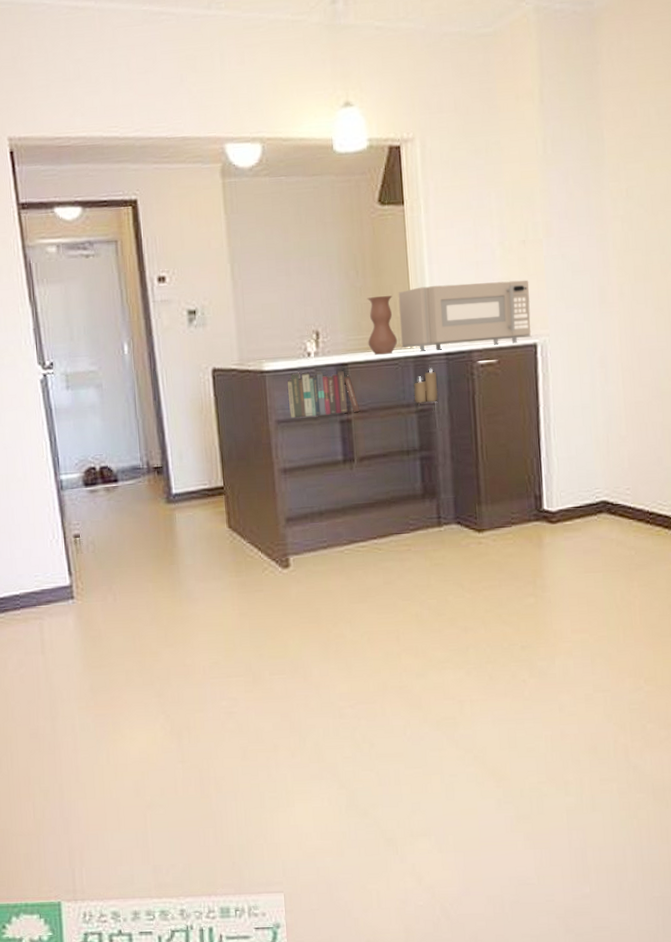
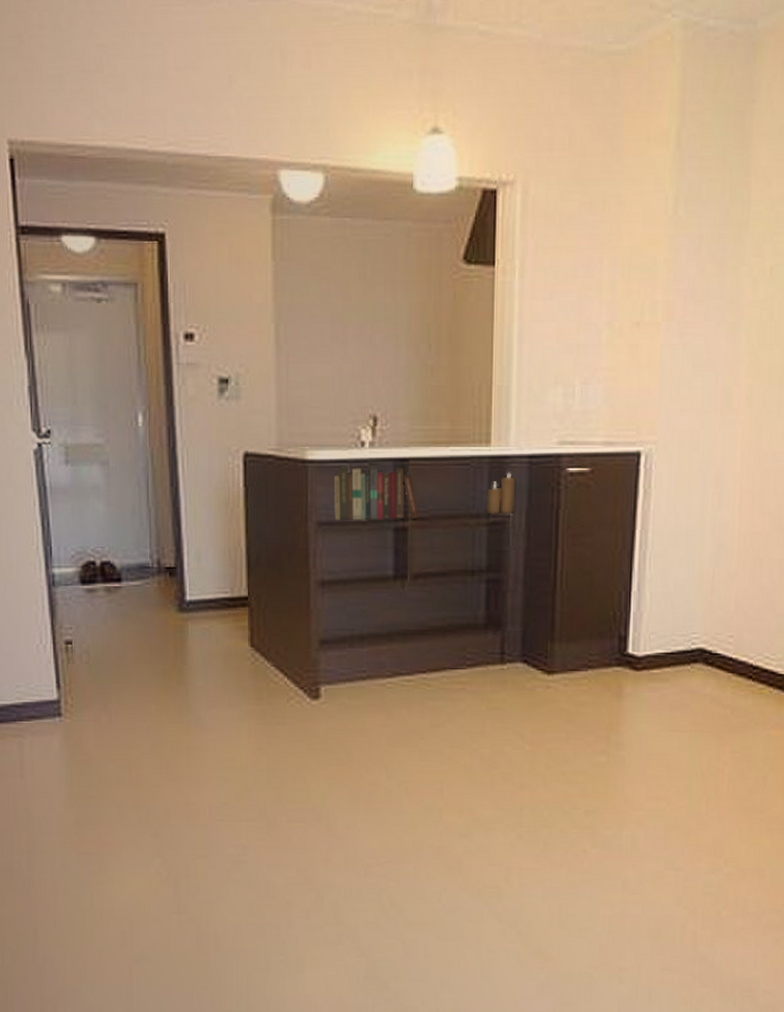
vase: present [367,296,398,356] -> none [435,379,472,452]
microwave: present [398,280,531,351] -> none [476,371,639,451]

